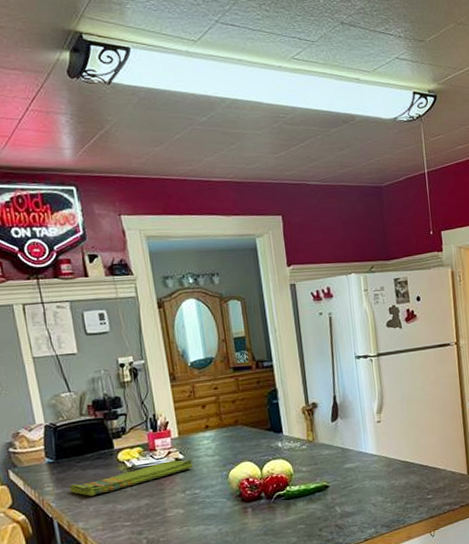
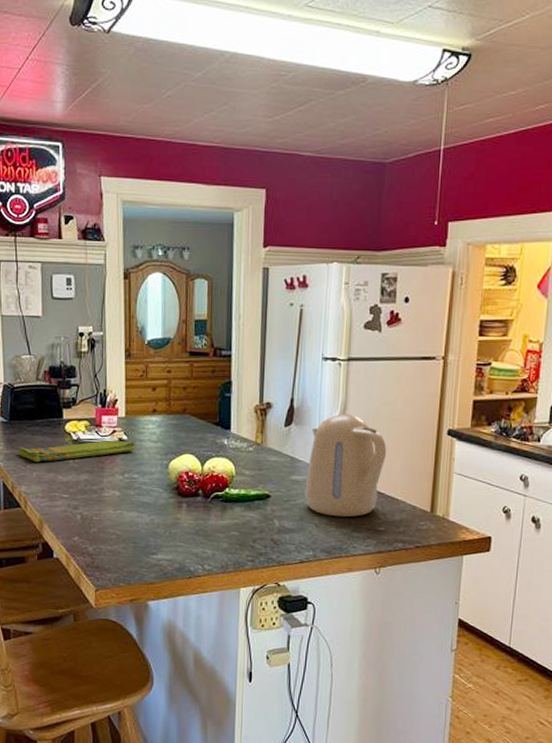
kettle: none [356,401,424,494] -> present [304,413,387,518]

